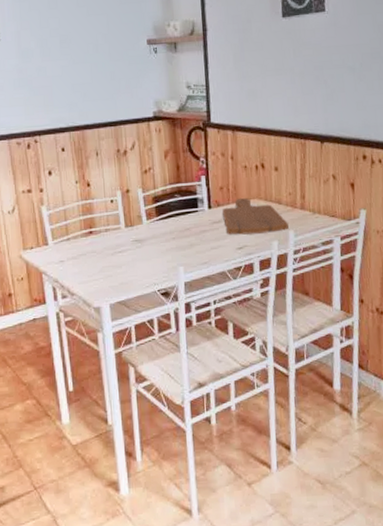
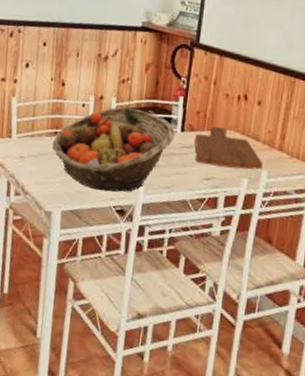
fruit basket: none [88,195,203,278] -> present [52,107,175,192]

